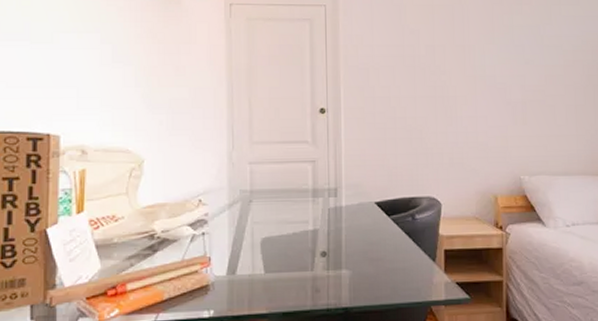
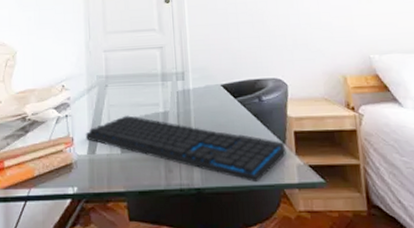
keyboard: none [224,233,435,301] -> present [85,115,286,183]

